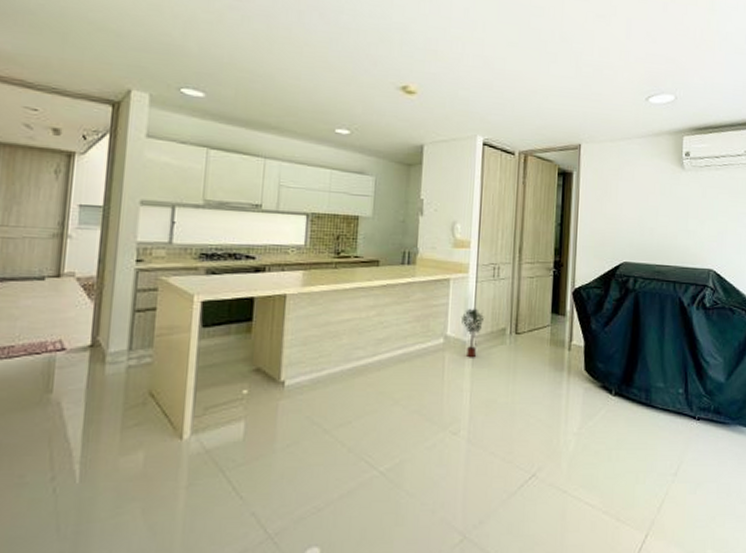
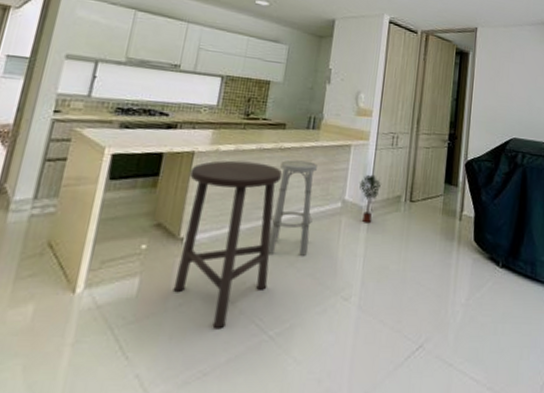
bar stool: none [279,301,380,468] -> present [173,160,283,330]
bar stool: none [371,297,415,393] -> present [268,160,317,256]

